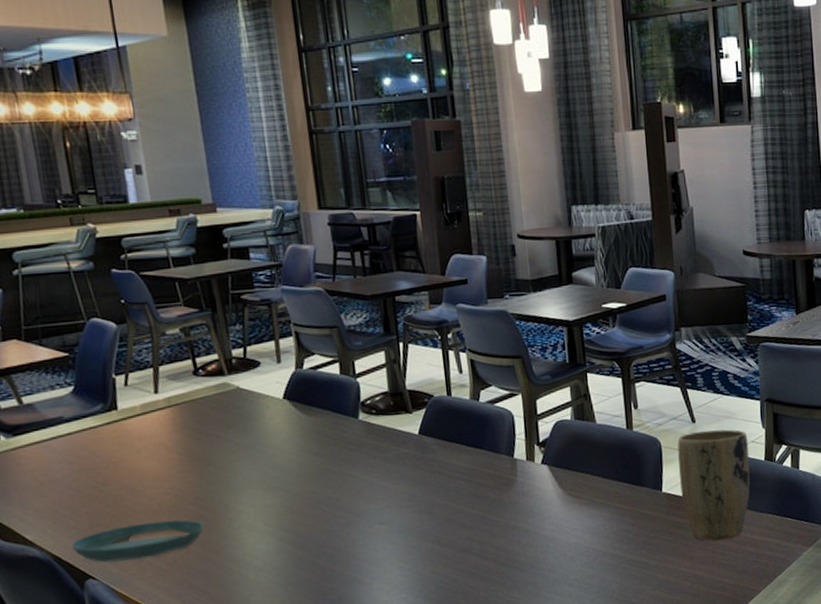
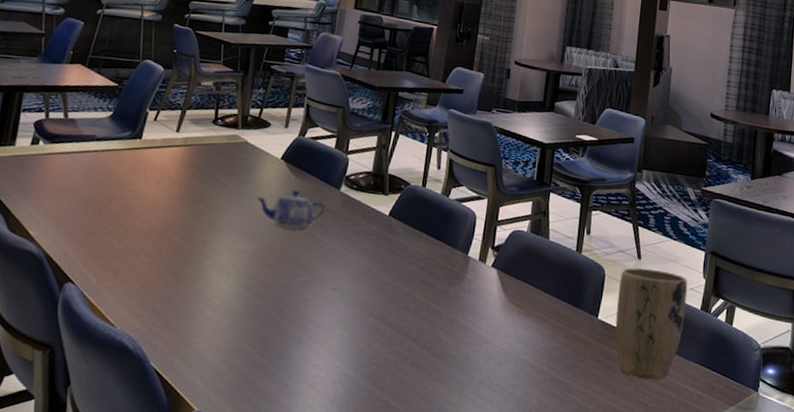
saucer: present [71,520,204,563] -> none [63,241,181,275]
teapot: none [268,429,348,472] -> present [256,190,325,229]

